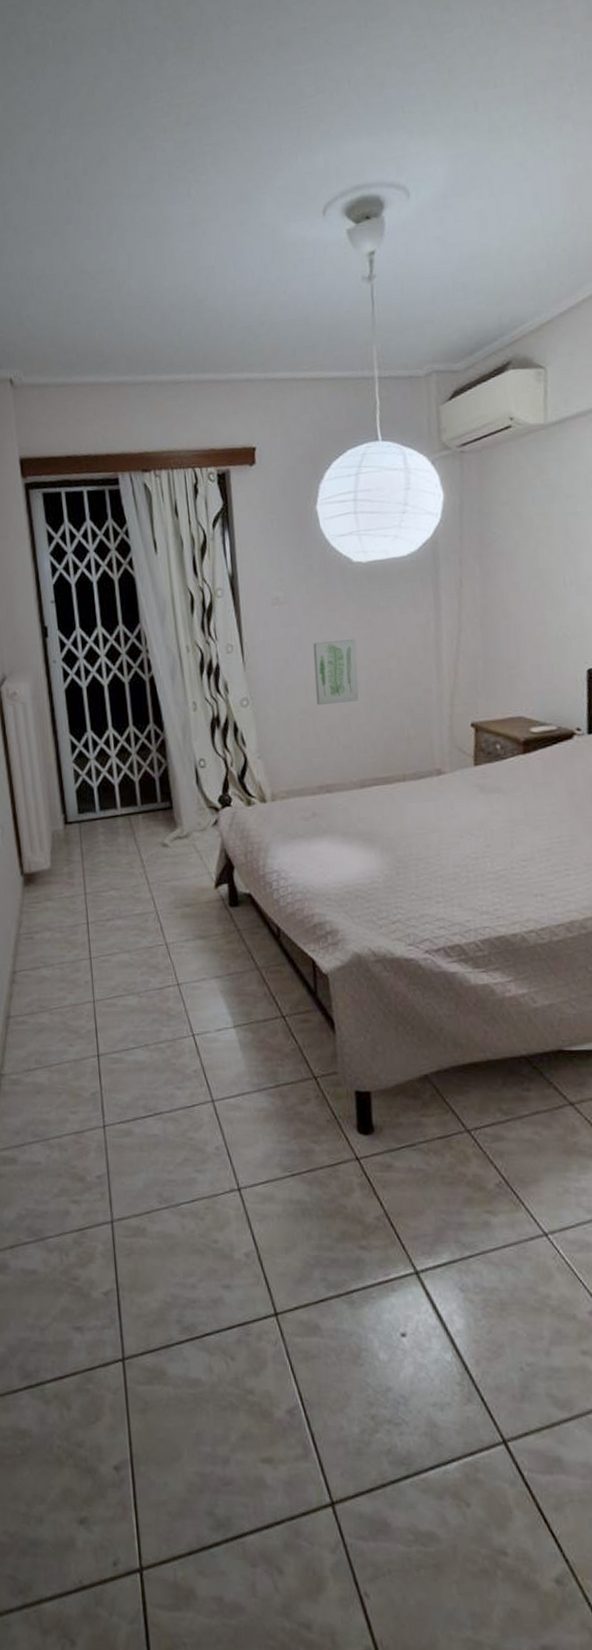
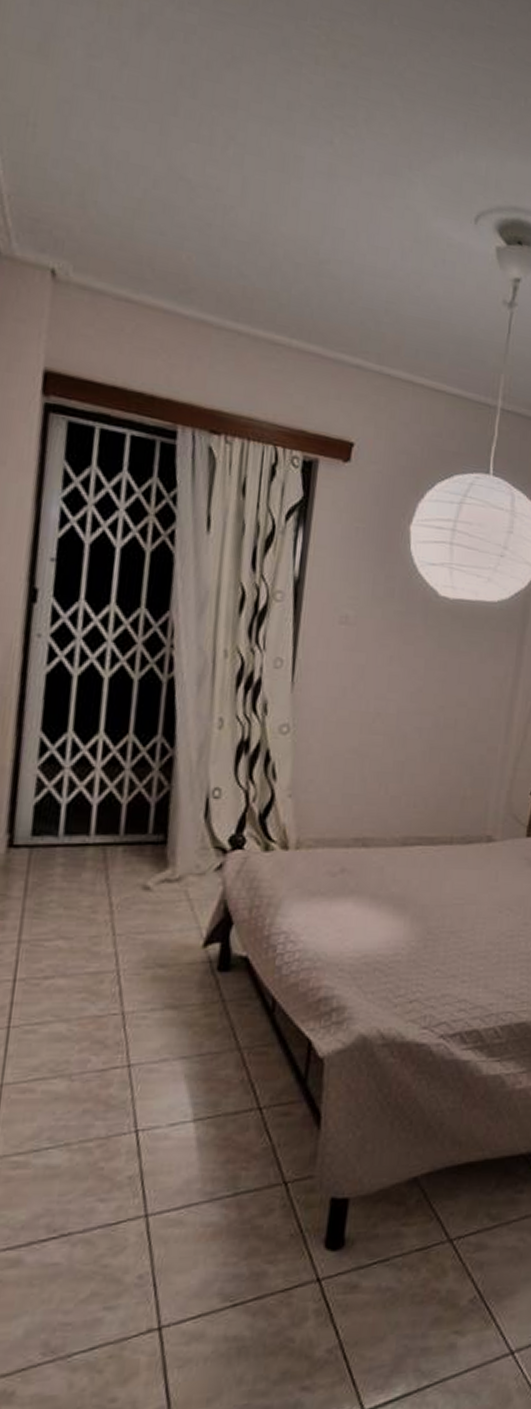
wall art: present [313,639,359,706] -> none [370,676,426,749]

